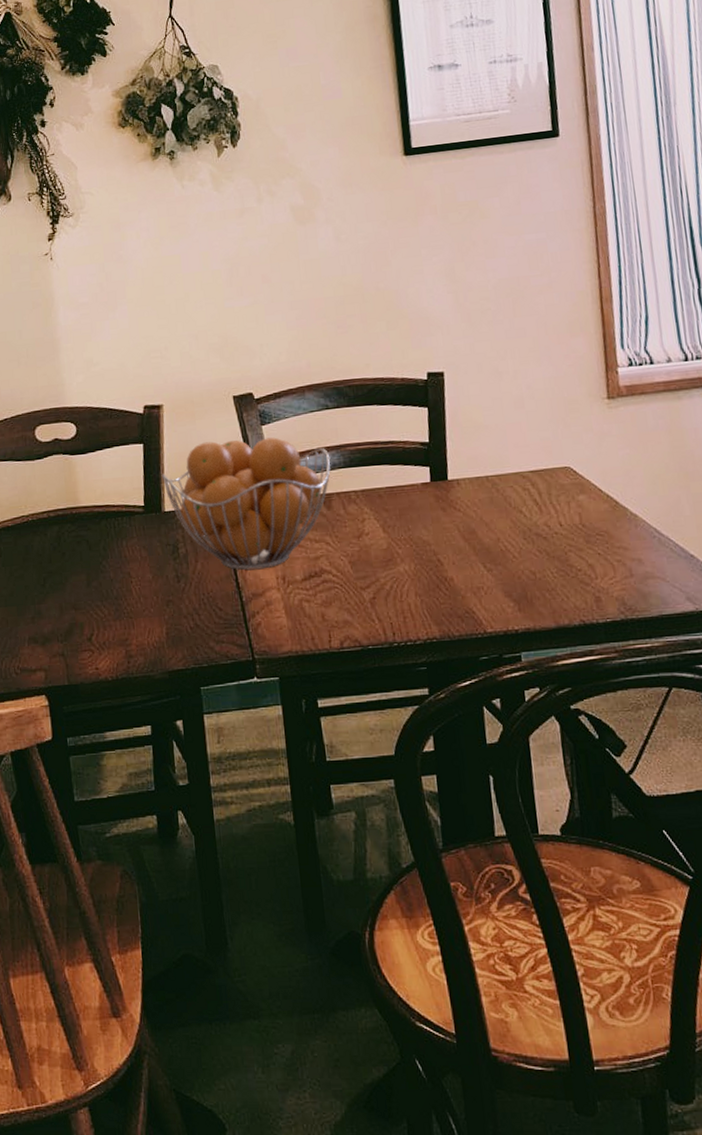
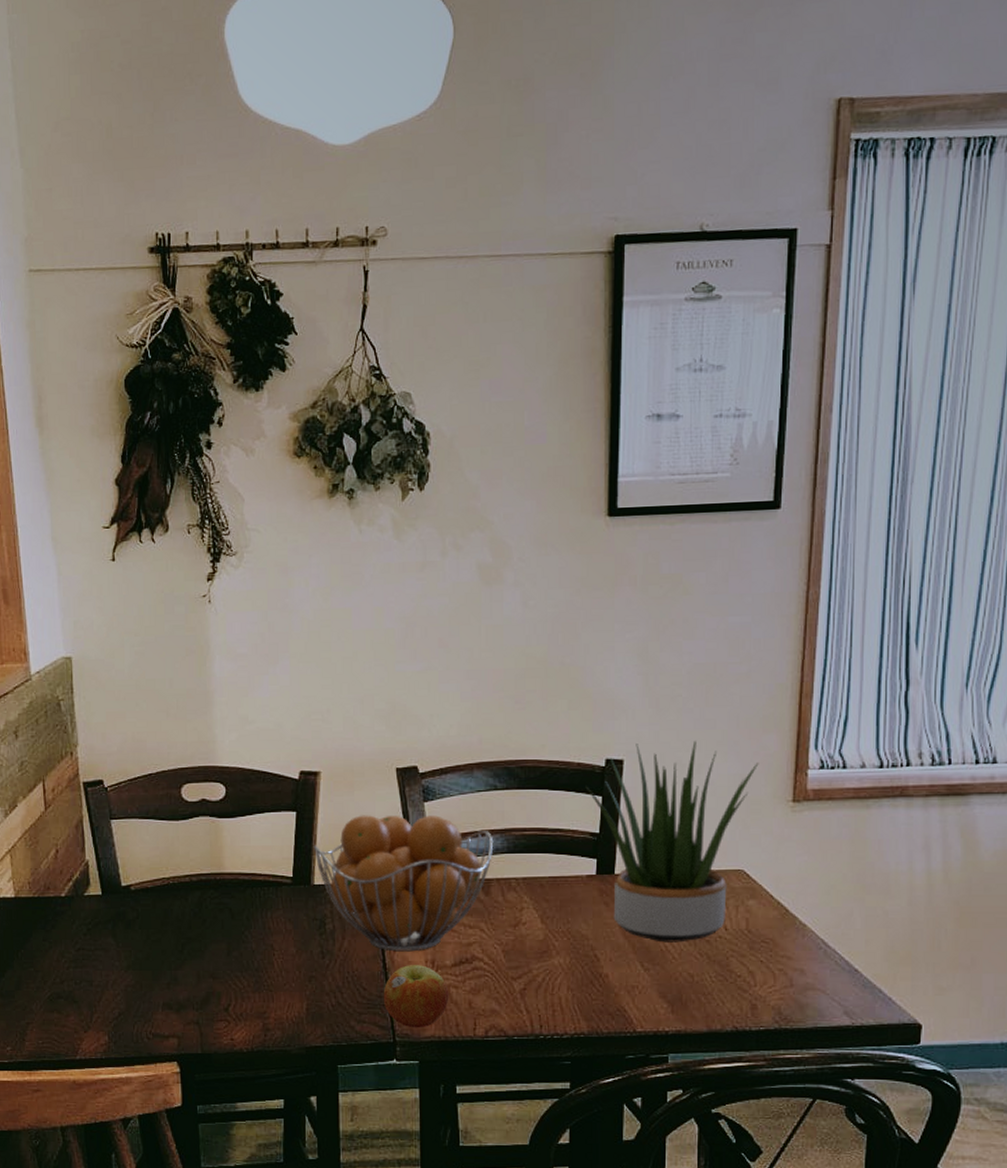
apple: none [238,582,303,645] -> present [383,965,449,1028]
potted plant: none [411,350,571,543] -> present [585,741,759,943]

